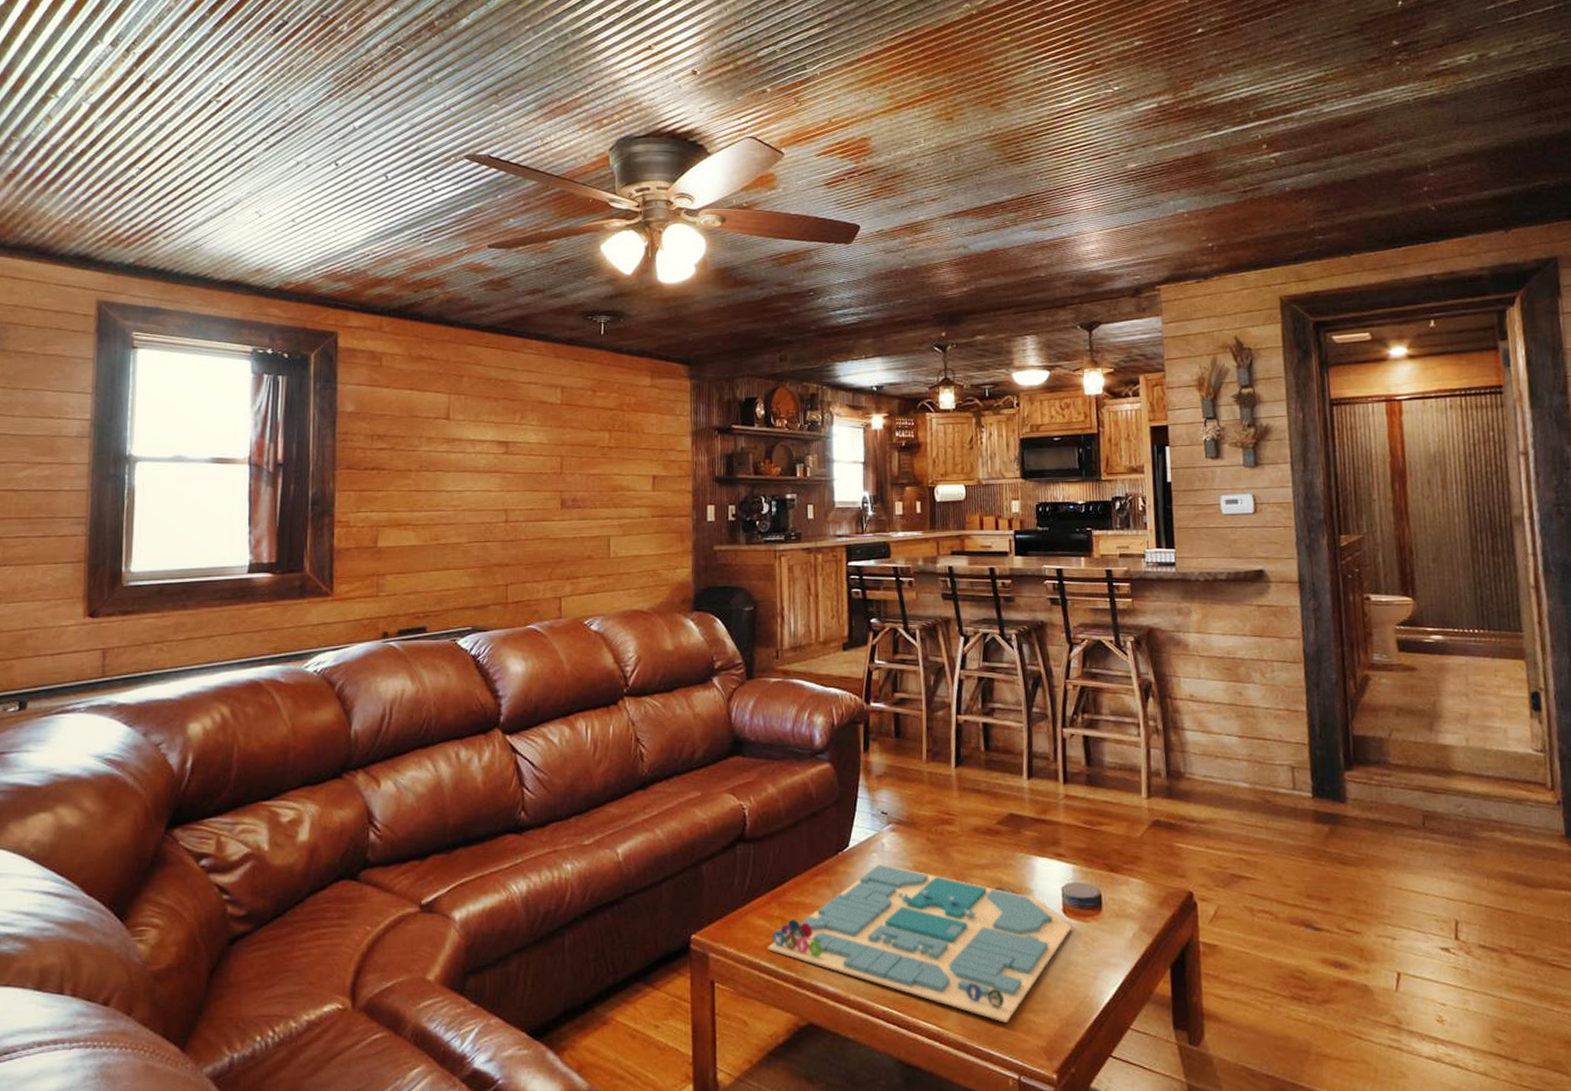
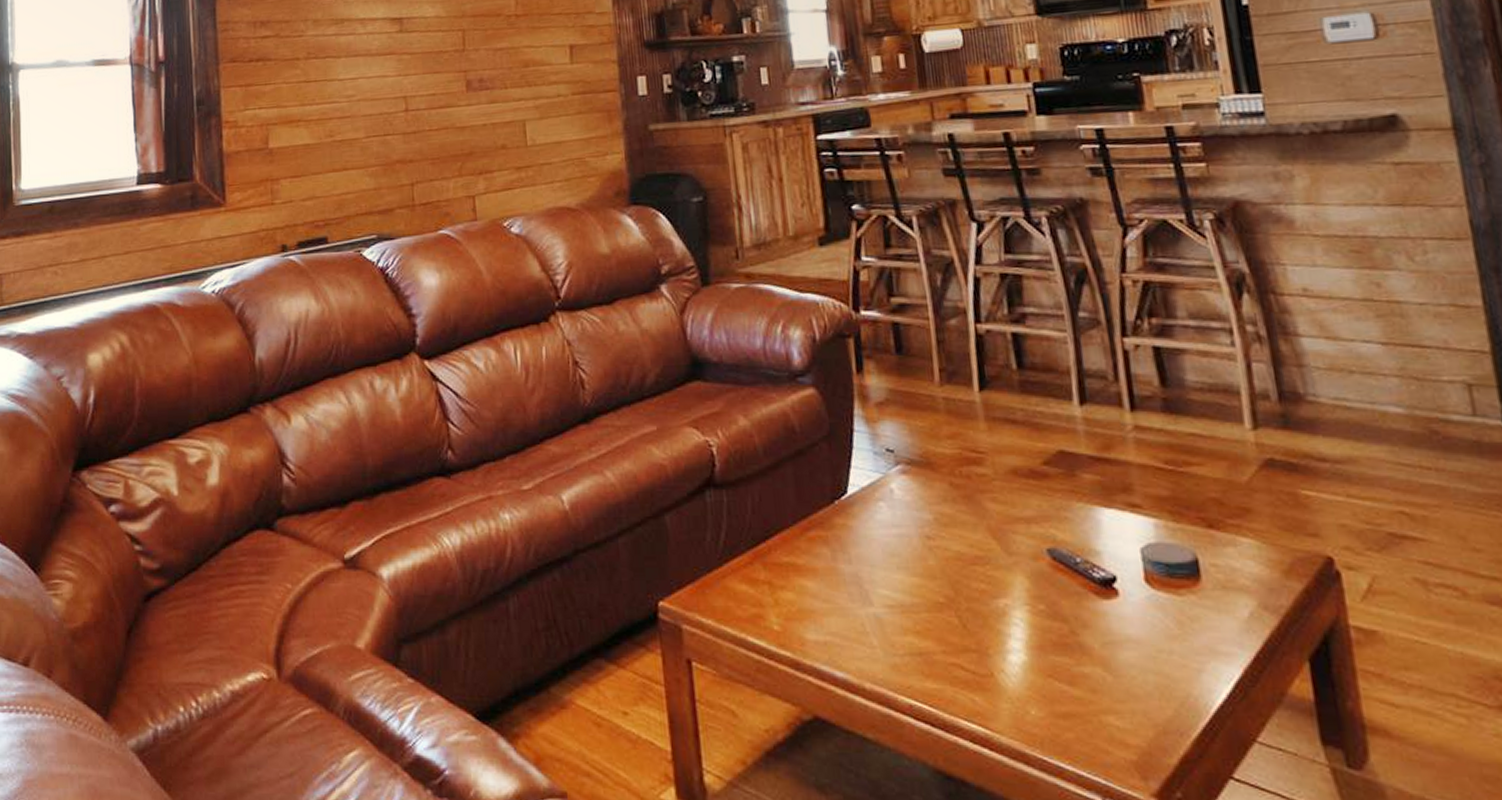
board game: present [768,863,1072,1023] -> none [754,515,1160,727]

